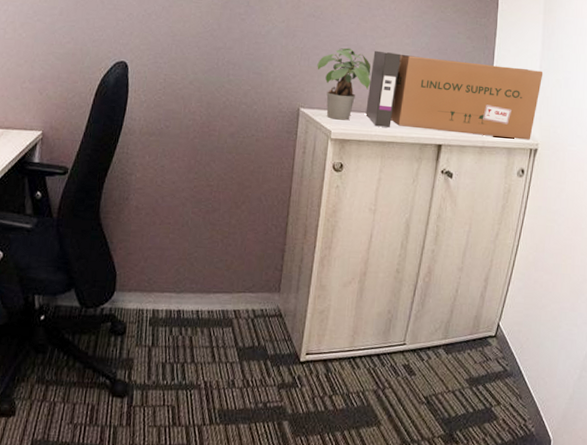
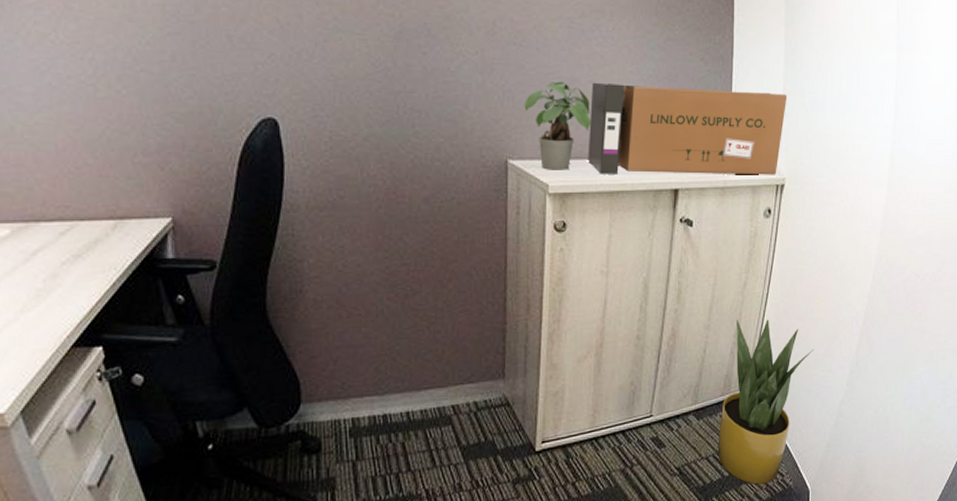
planter: none [463,266,560,426] -> present [717,319,814,485]

